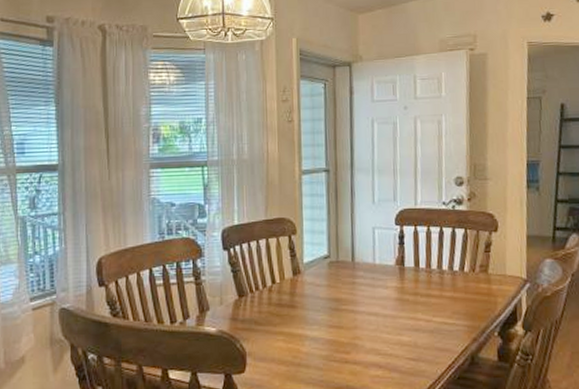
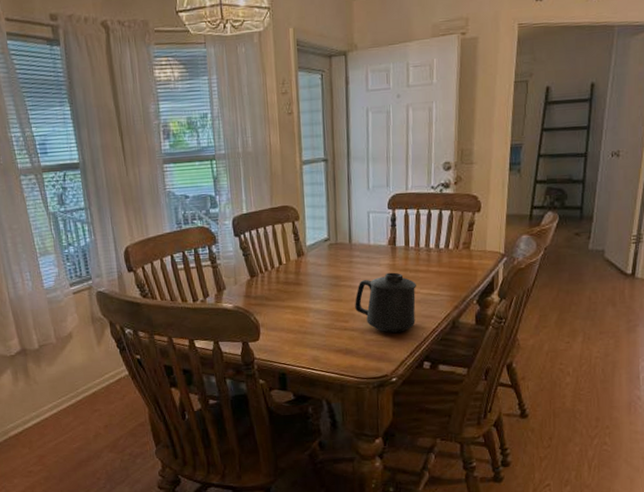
mug: none [358,296,428,368] -> present [355,272,416,333]

